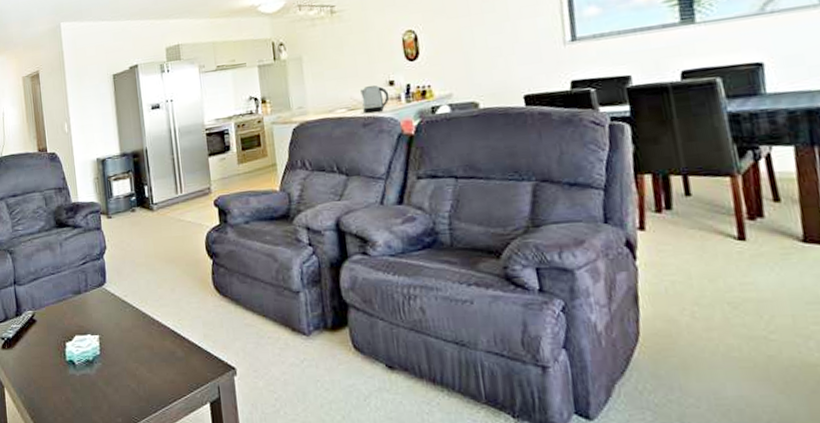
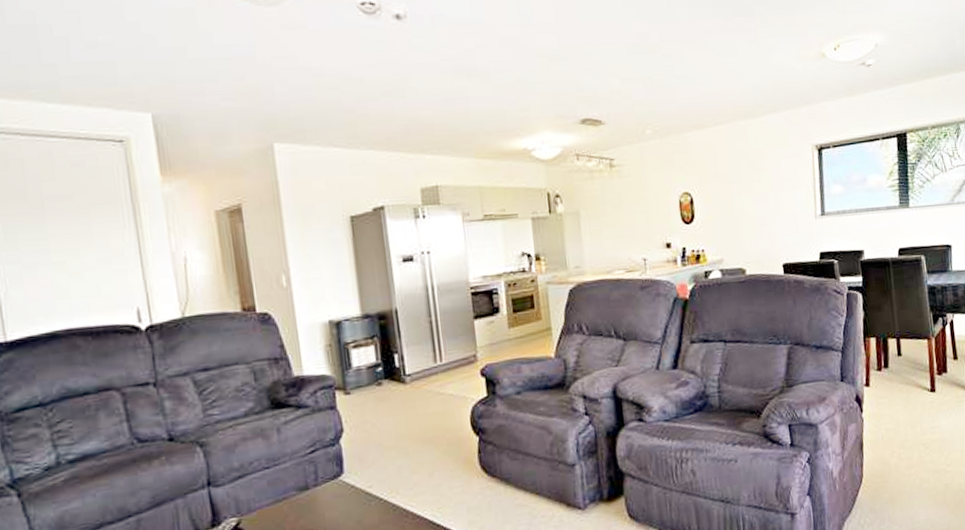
kettle: present [360,84,390,115] -> none [639,246,667,277]

